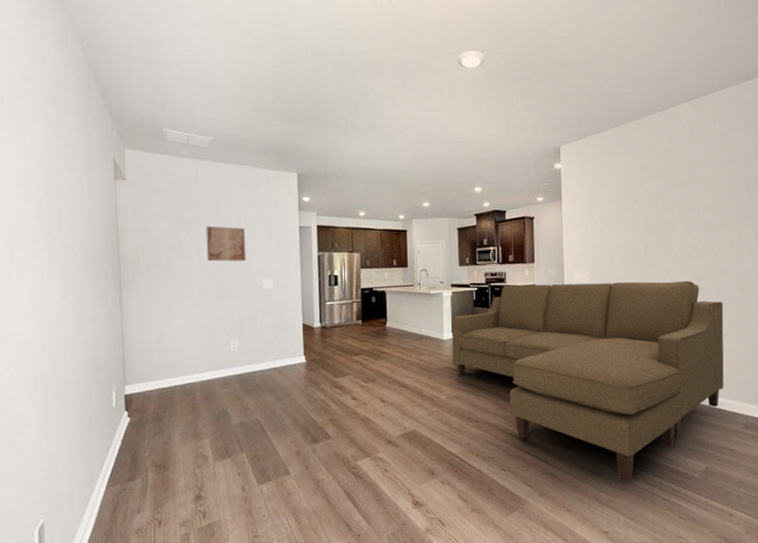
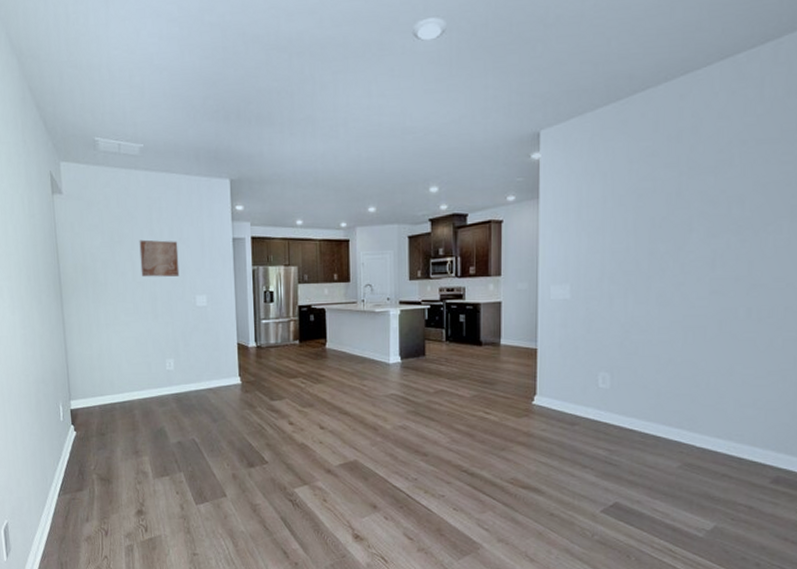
sofa: present [451,280,724,482] -> none [399,297,756,535]

